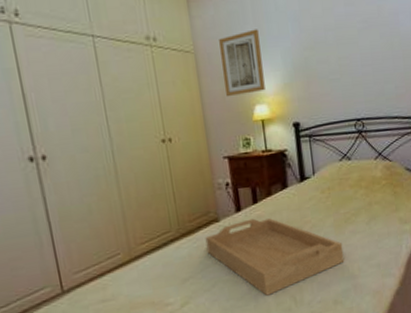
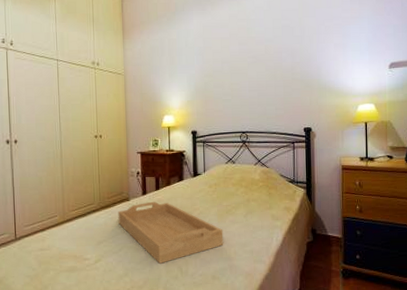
wall art: present [219,29,265,97] -> none [142,60,173,108]

